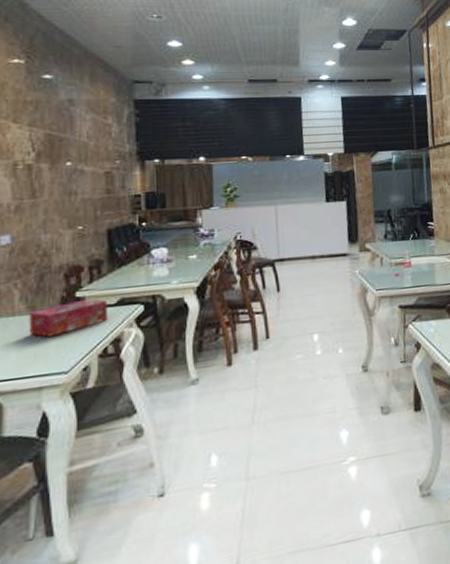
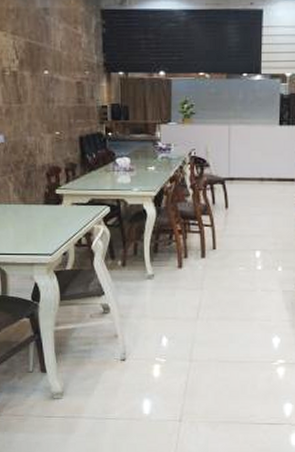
tissue box: present [28,298,107,337] -> none [21,196,81,225]

